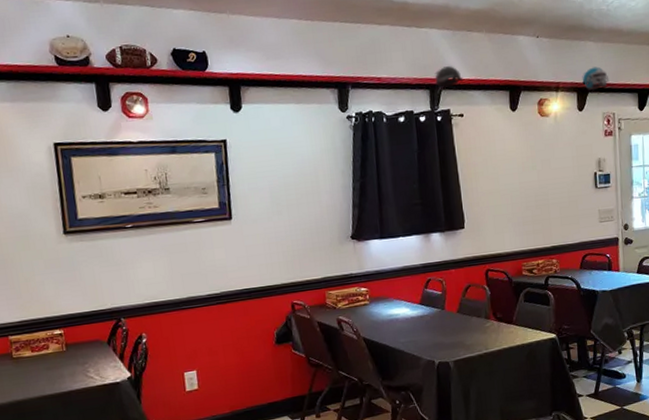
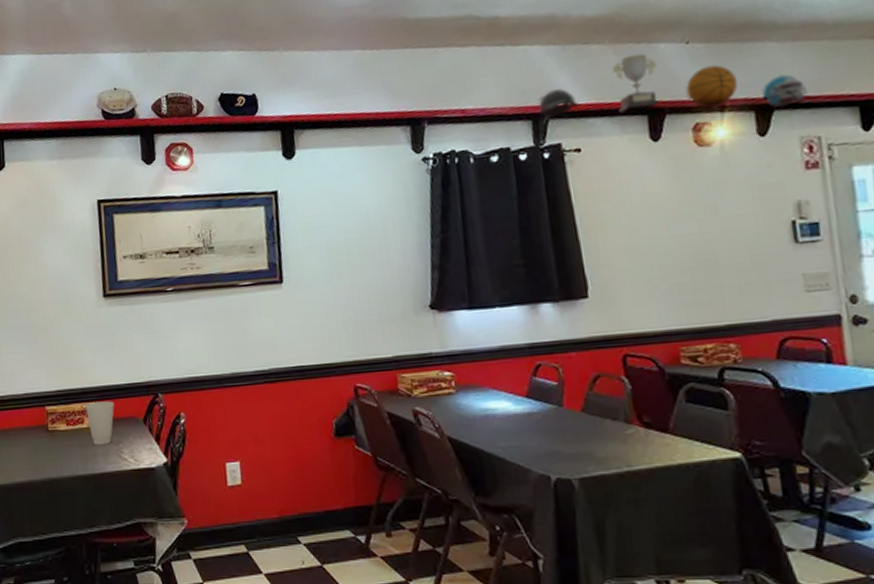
cup: none [50,327,79,368] -> present [85,401,114,445]
trophy: none [487,42,518,88] -> present [612,53,661,113]
basketball: none [535,56,568,88] -> present [686,65,738,108]

